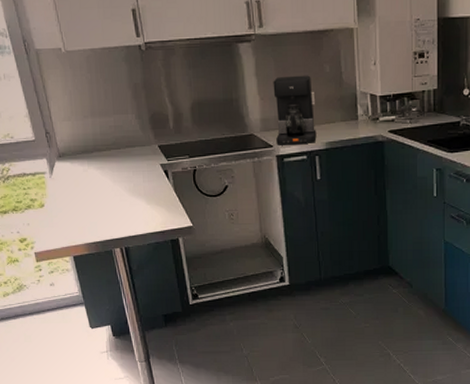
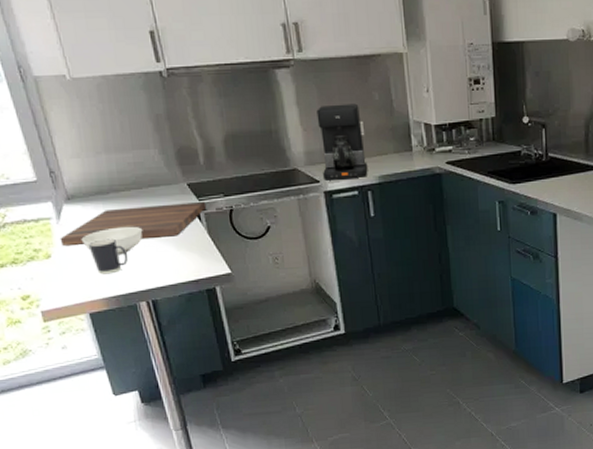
cutting board: none [52,161,174,197] -> present [60,201,207,246]
bowl: none [69,181,120,207] -> present [81,226,143,255]
mug: none [74,192,107,223] -> present [88,238,129,275]

